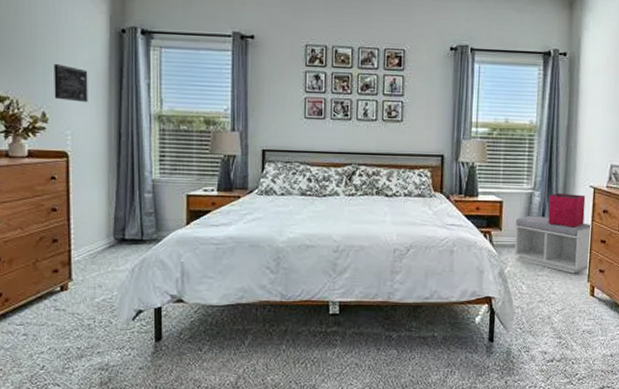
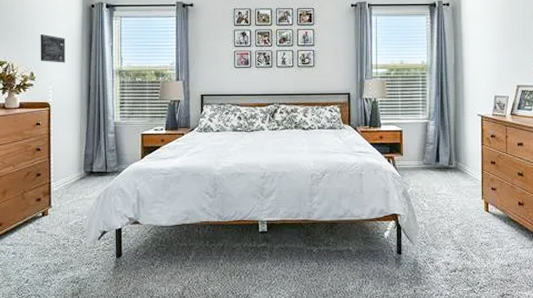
bench: present [513,216,593,274] -> none [414,142,483,192]
storage bin: present [548,193,586,227] -> none [443,121,475,151]

